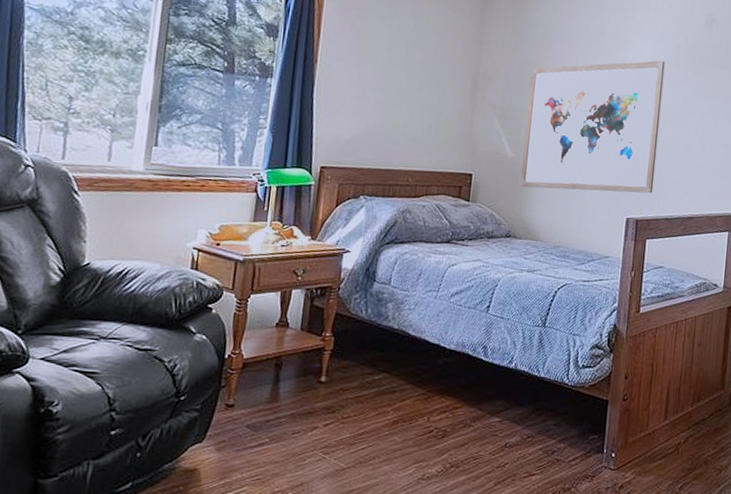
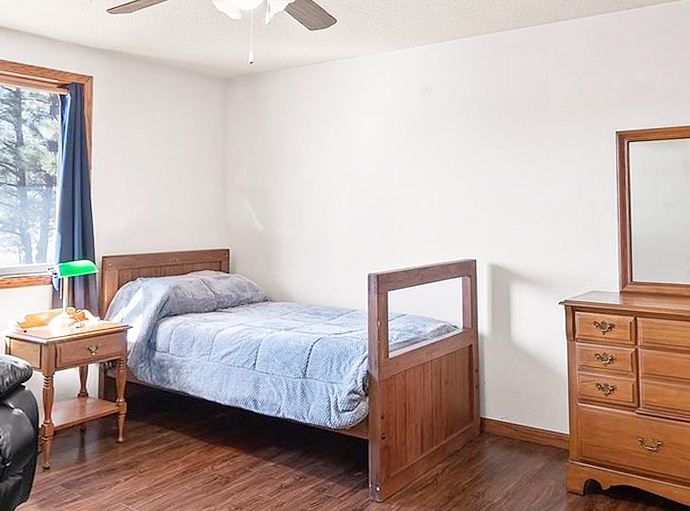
wall art: present [520,60,666,194] -> none [271,130,390,256]

